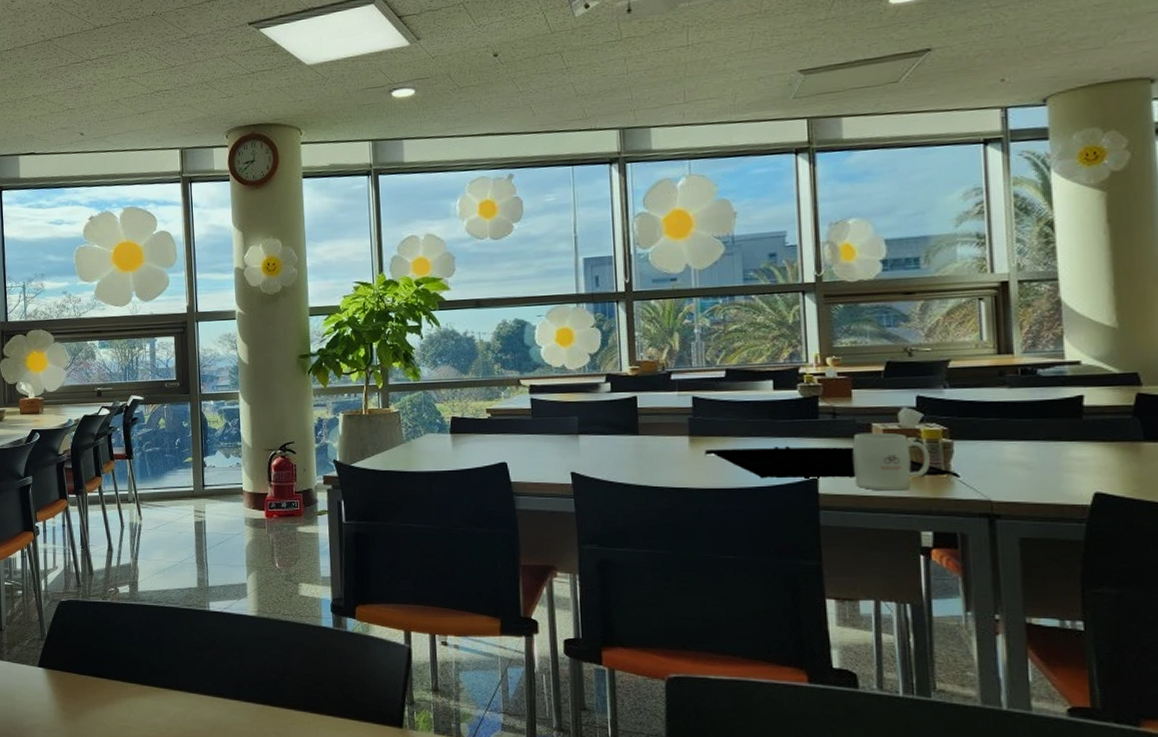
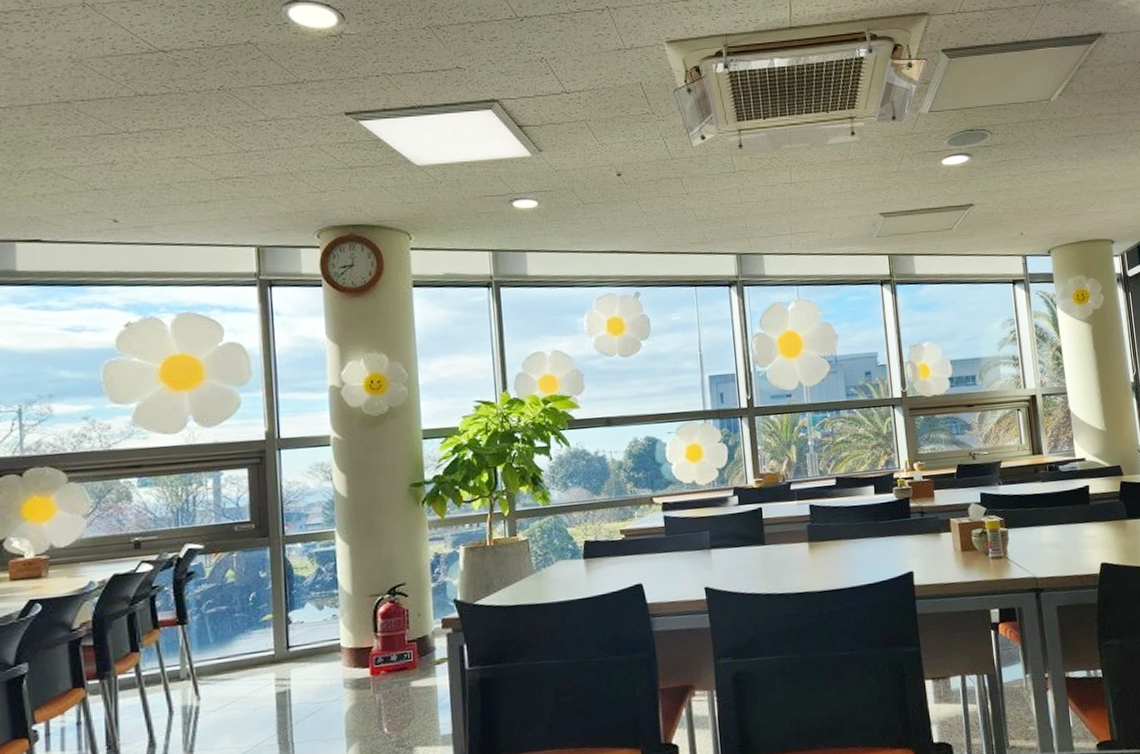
tray: present [705,446,961,479] -> none [822,540,1015,576]
mug: present [852,432,930,491] -> none [937,526,993,578]

